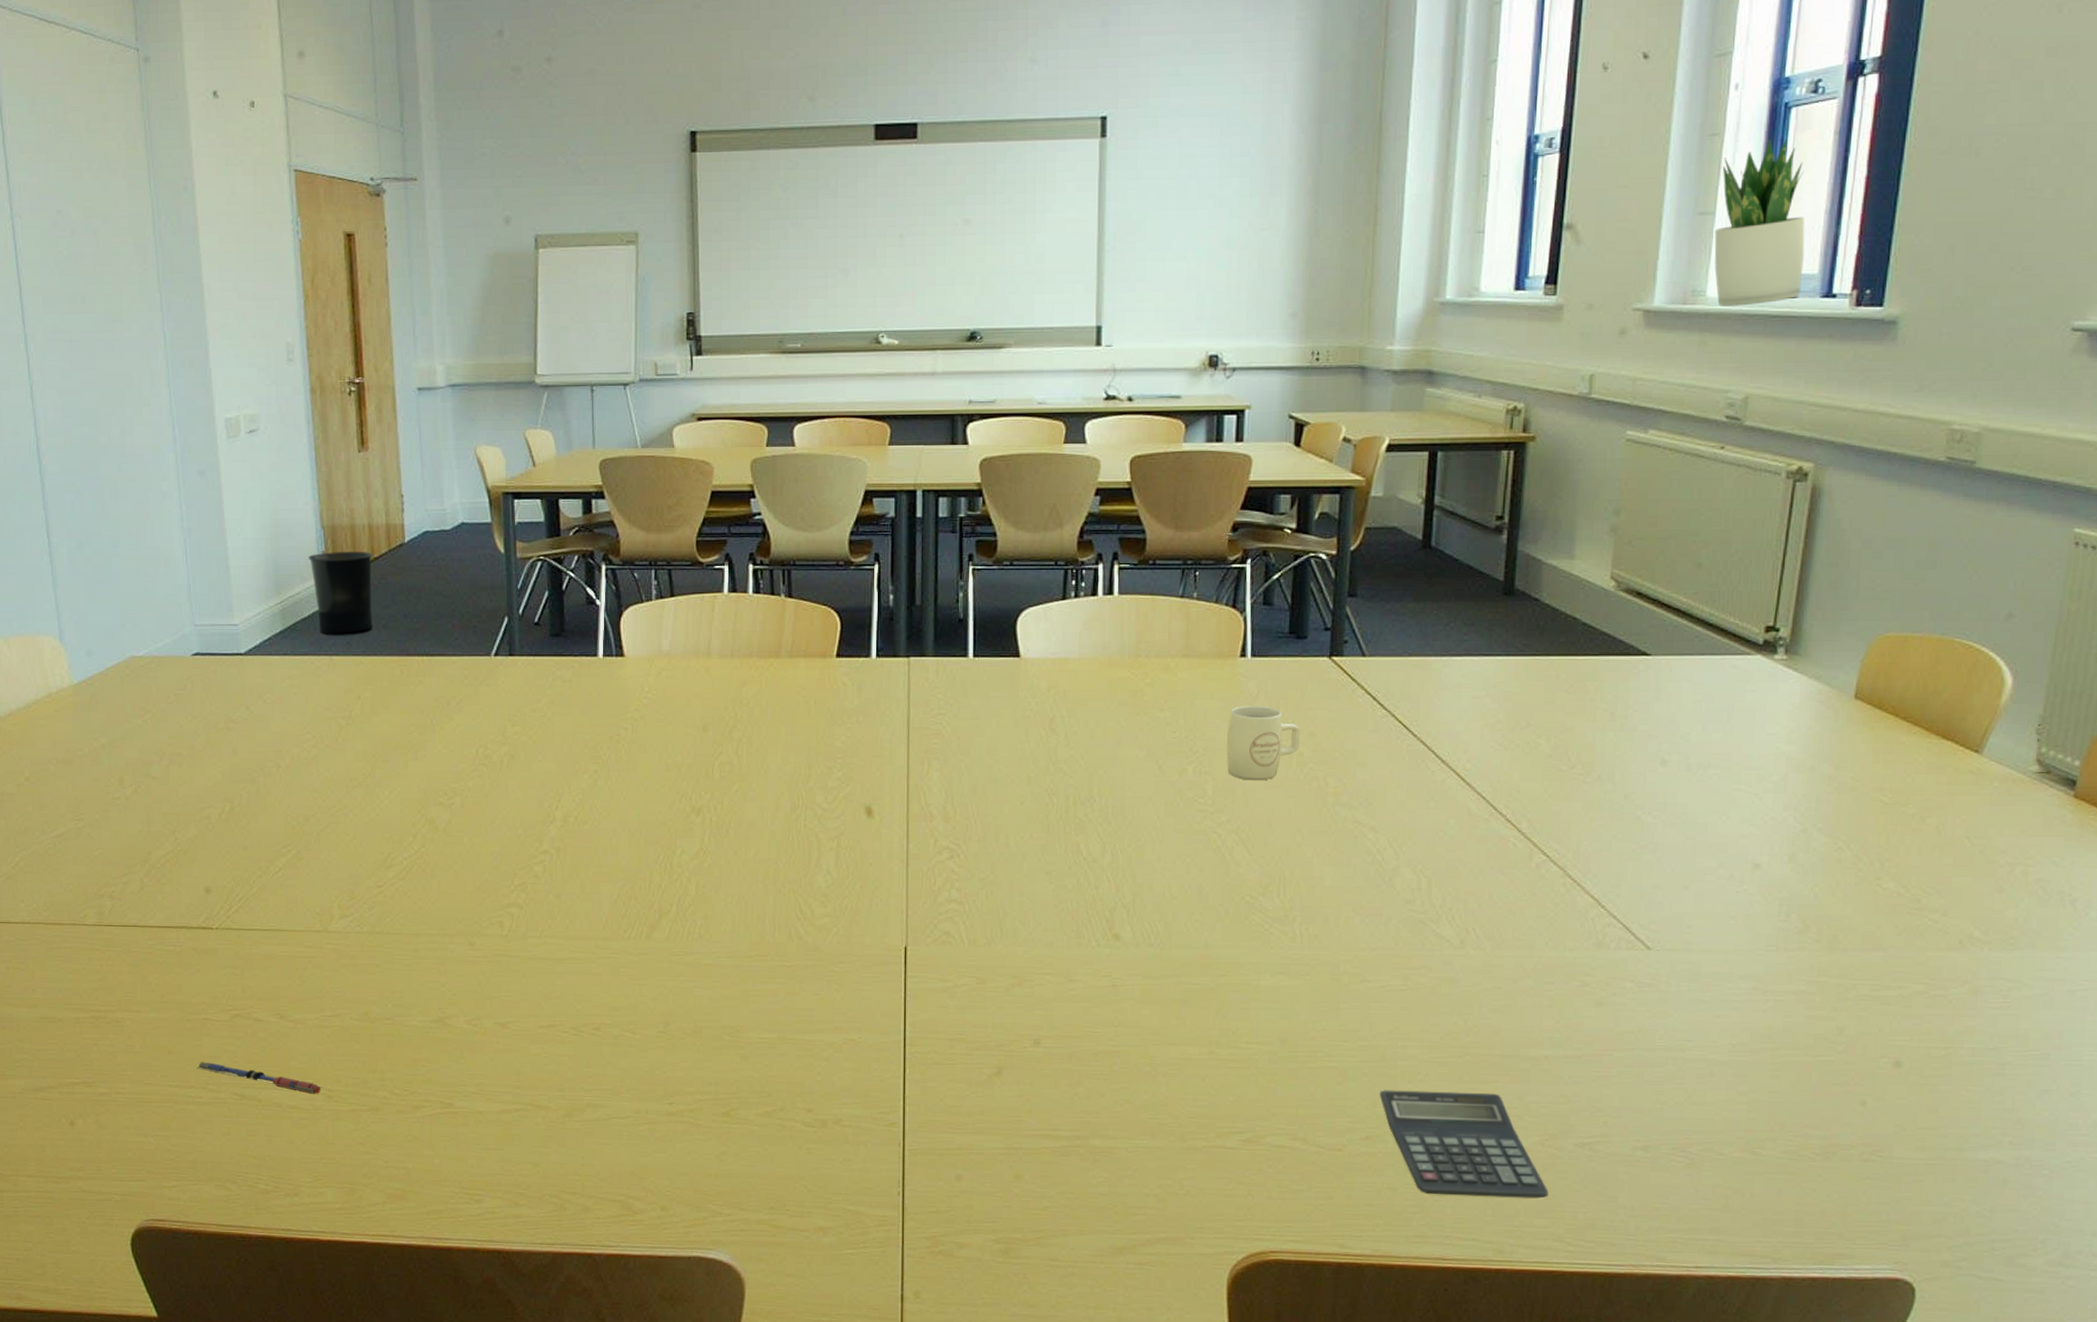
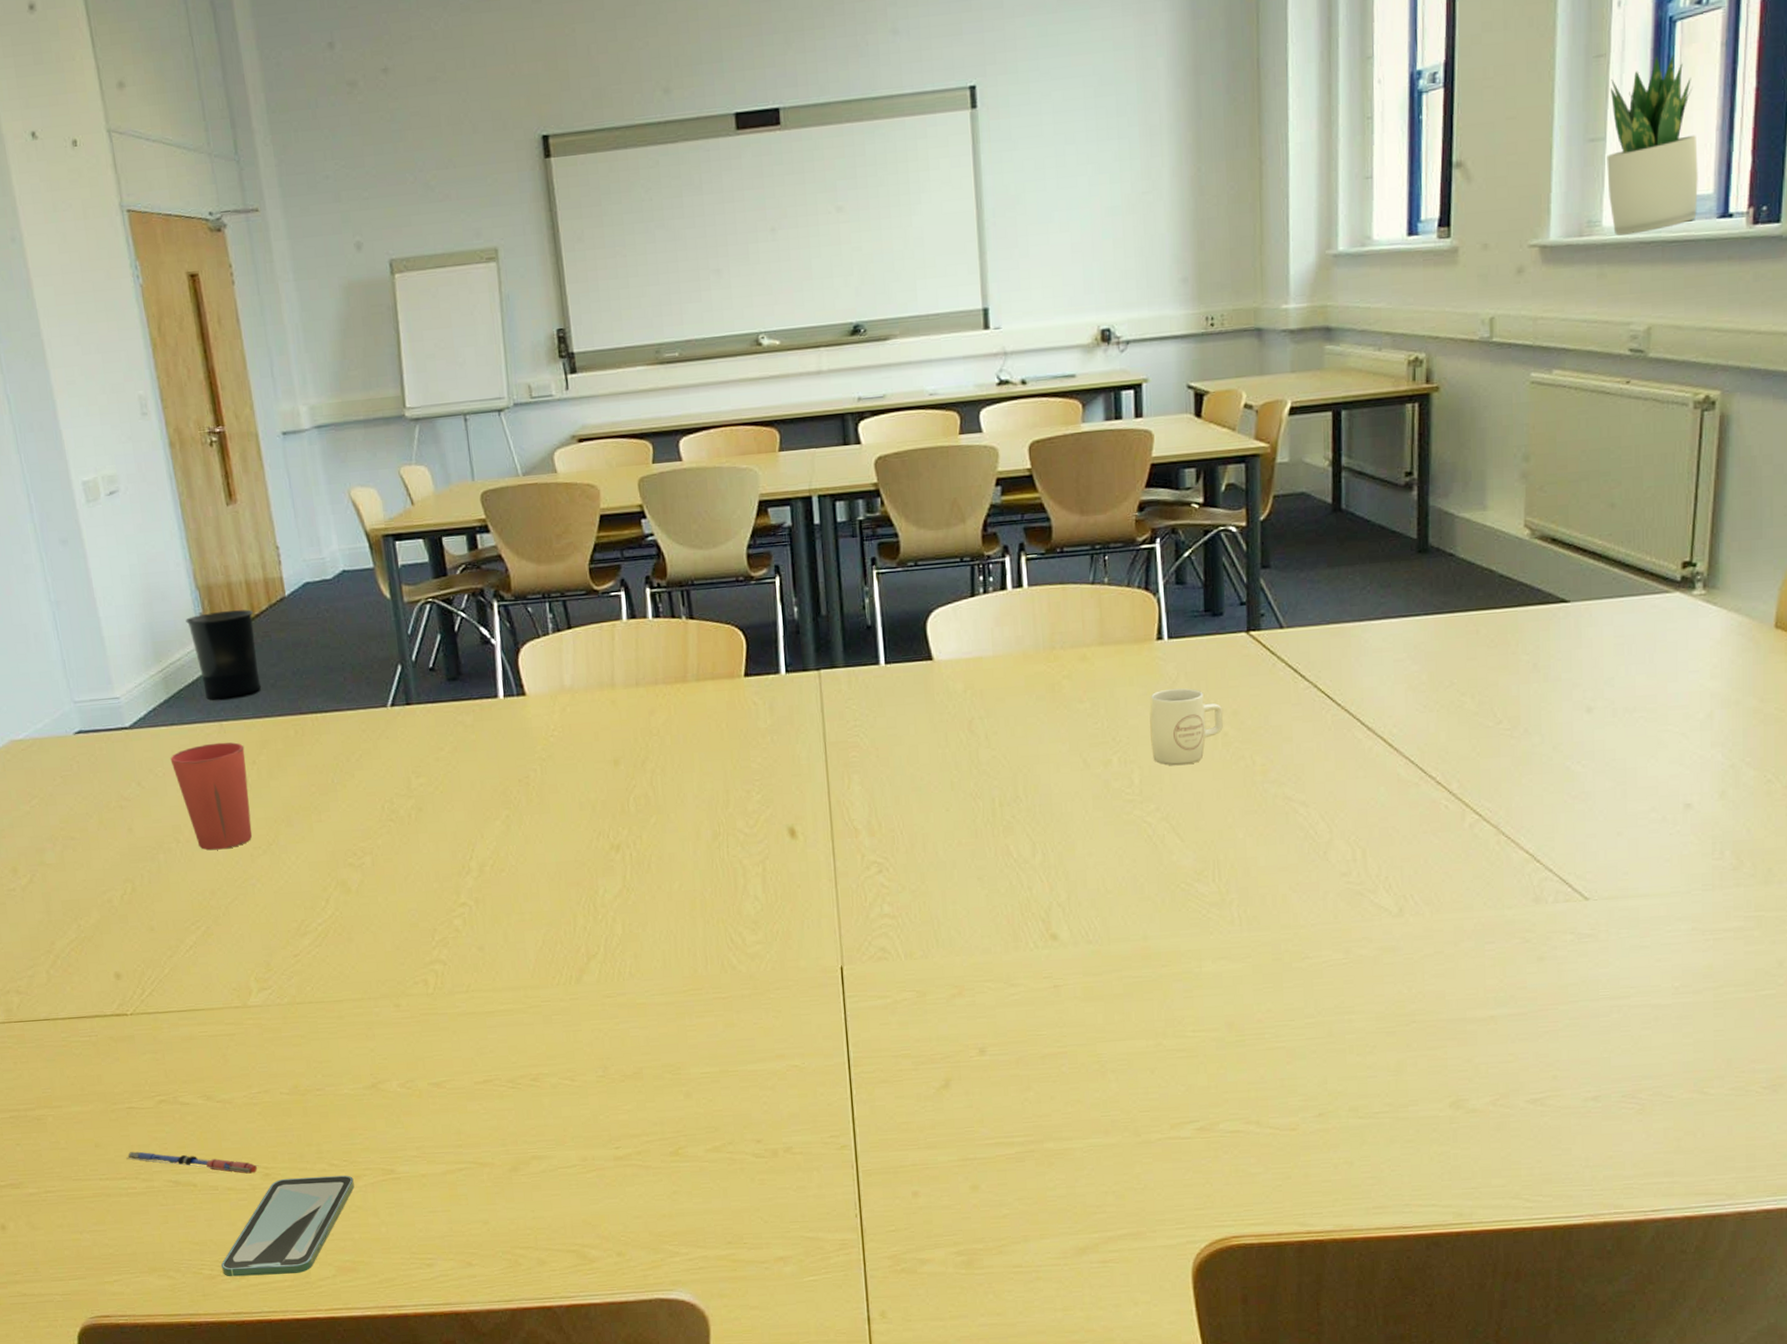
smartphone: none [277,1102,413,1196] -> present [221,1175,355,1277]
cup: none [280,676,351,778] -> present [170,742,253,851]
calculator: present [1379,1090,1549,1199] -> none [1329,1058,1503,1165]

